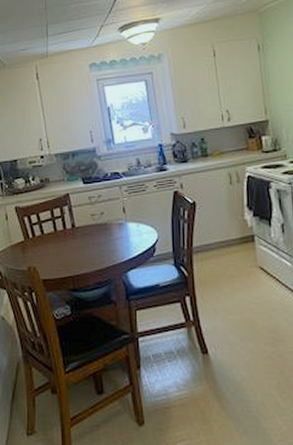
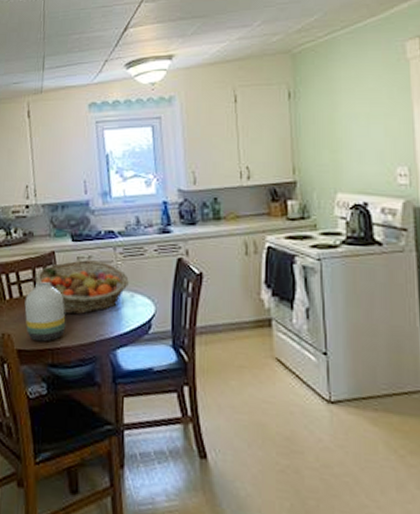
vase: none [46,220,83,271] -> present [24,282,66,342]
fruit basket: none [53,199,134,246] -> present [35,260,129,315]

